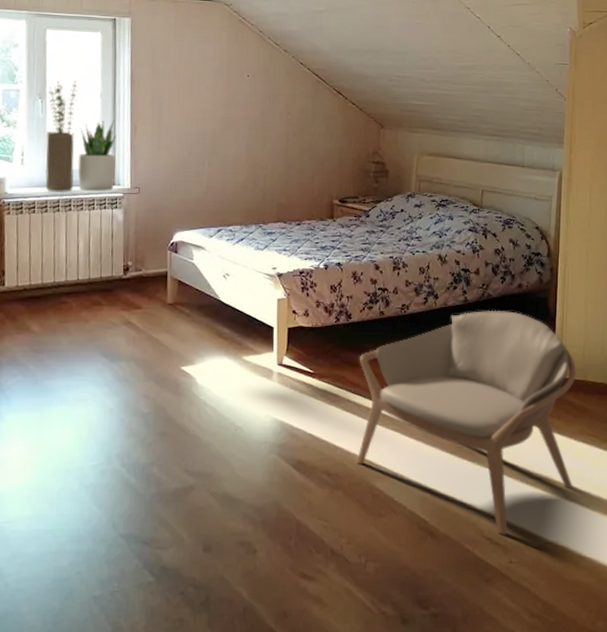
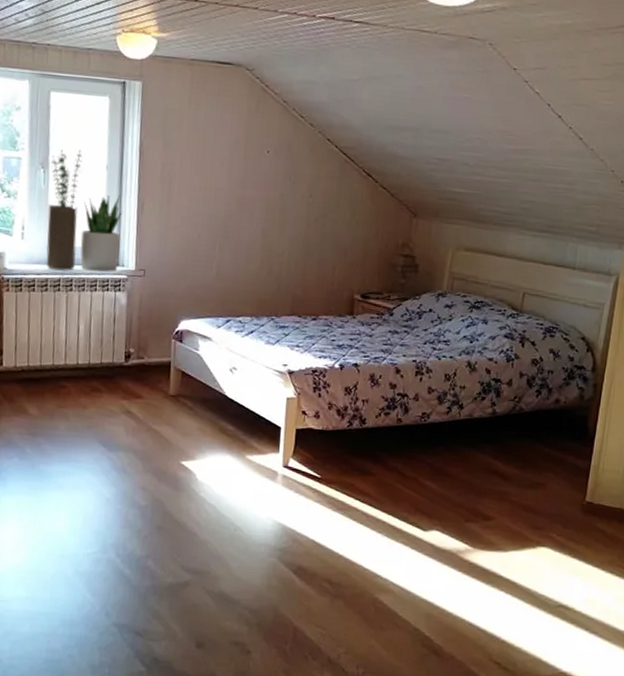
armchair: present [356,310,576,536] -> none [360,425,612,662]

